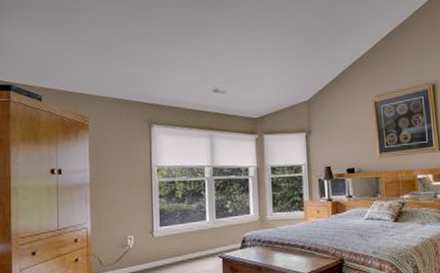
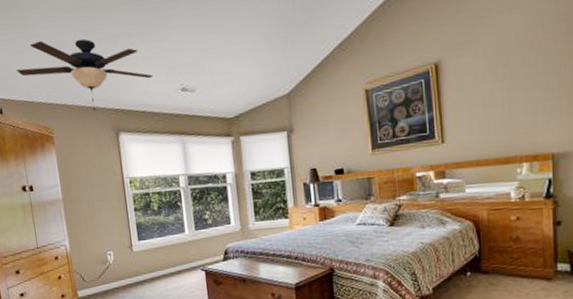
ceiling fan: none [61,39,189,103] -> present [16,38,154,110]

